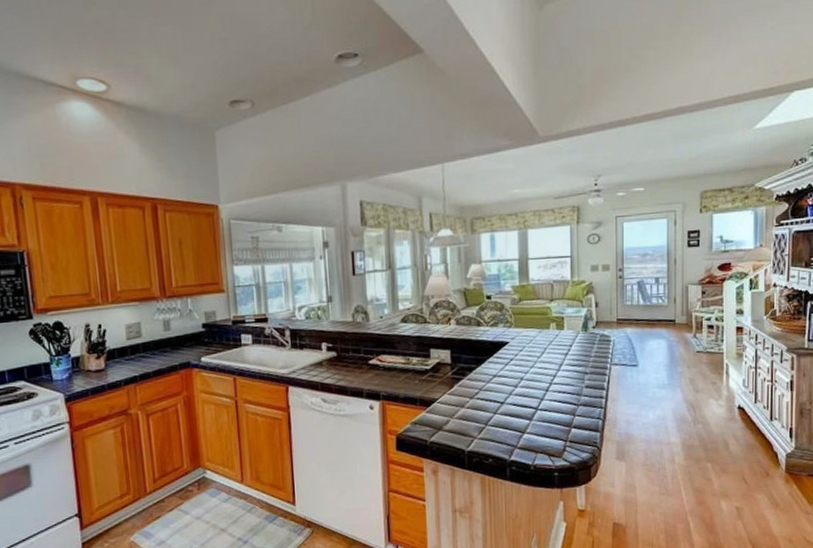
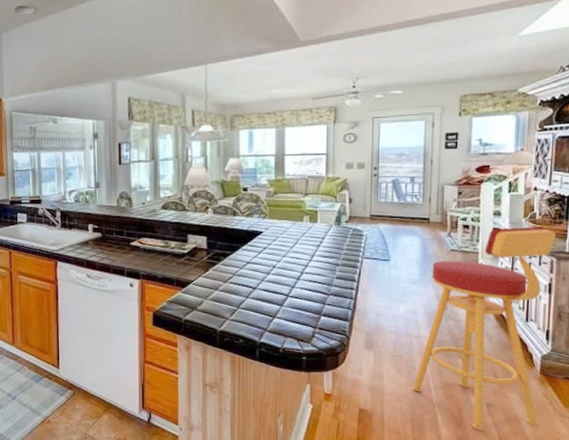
bar stool: none [664,323,796,536] -> present [412,227,556,431]

